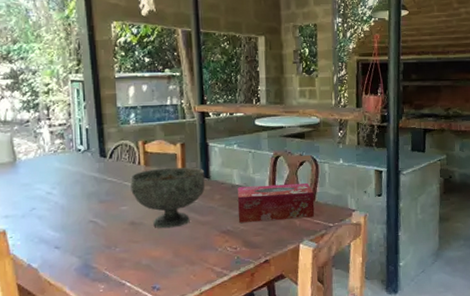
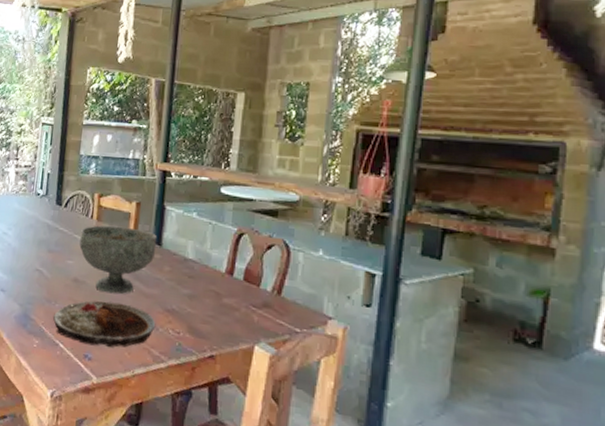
plate: none [116,234,215,278] -> present [53,300,156,348]
tissue box: present [238,182,315,223] -> none [186,262,281,317]

